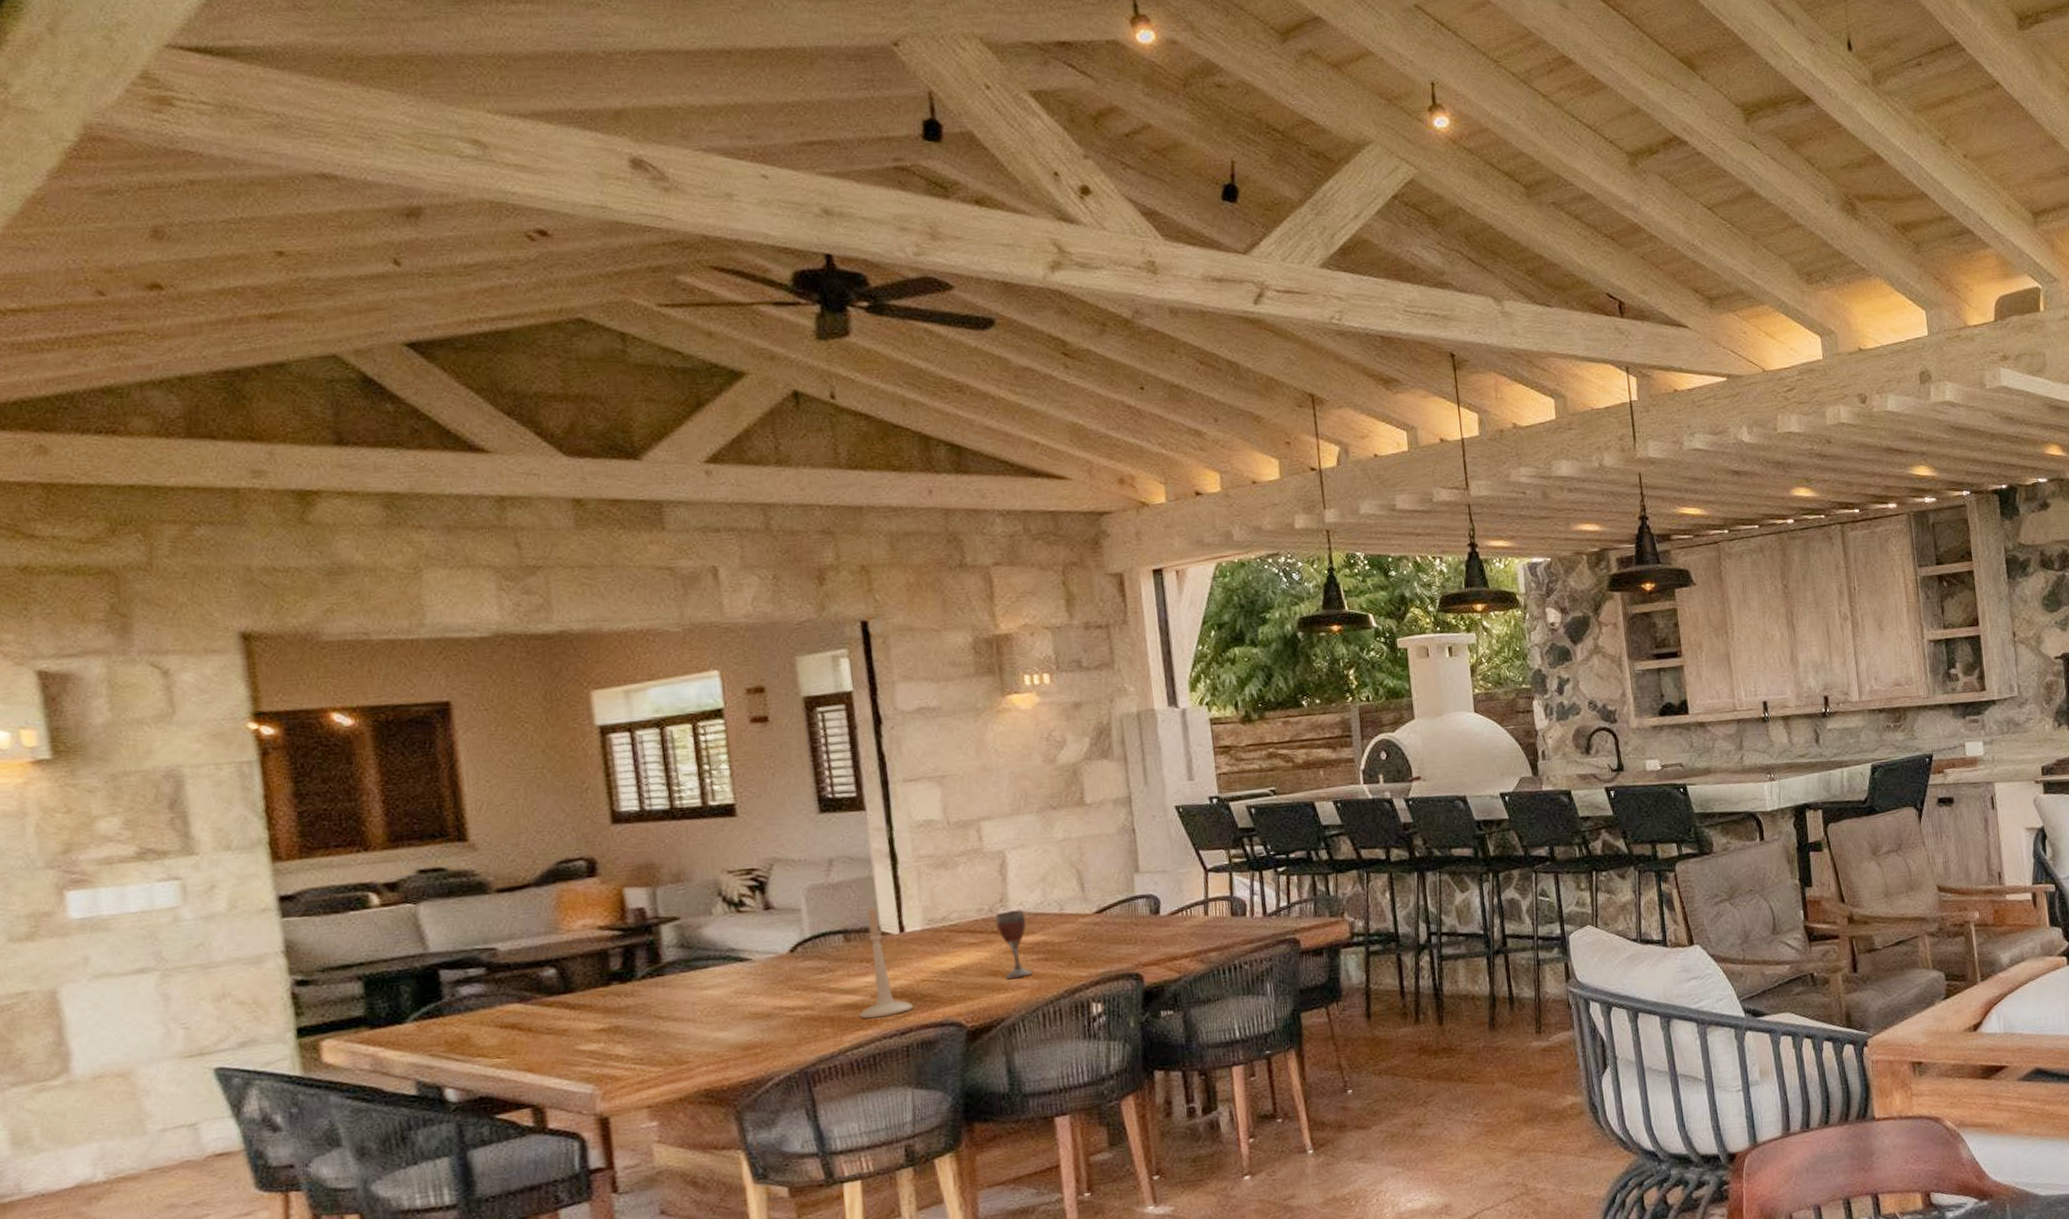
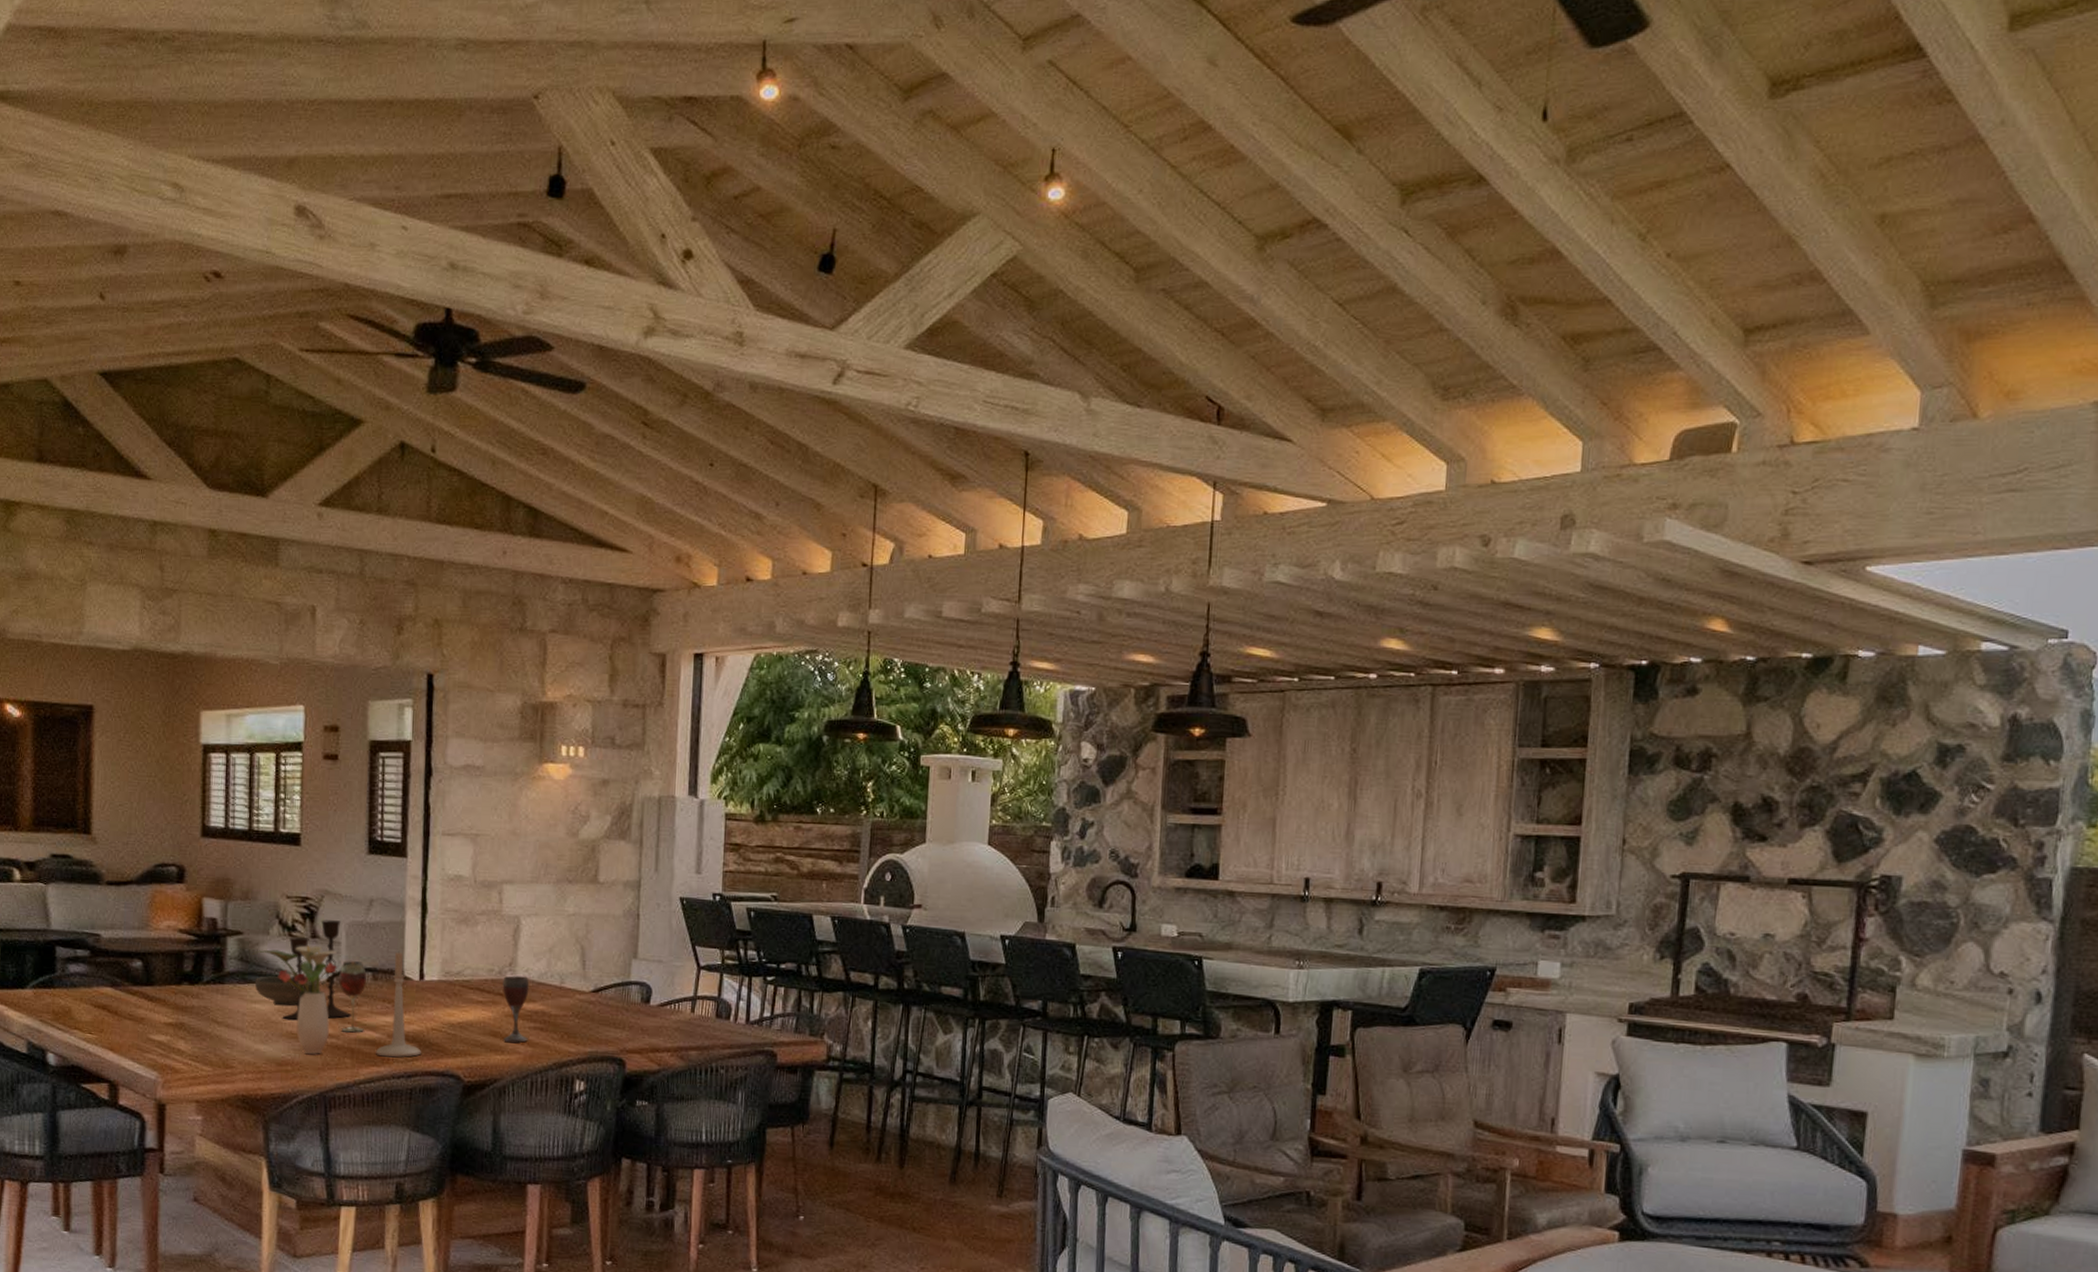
flower arrangement: none [694,917,802,1032] -> present [252,945,338,1054]
bowl: none [702,952,779,988] -> present [254,976,317,1006]
candlestick: none [737,887,825,1001] -> present [283,920,352,1021]
wineglass: none [804,925,842,1002] -> present [339,960,367,1033]

